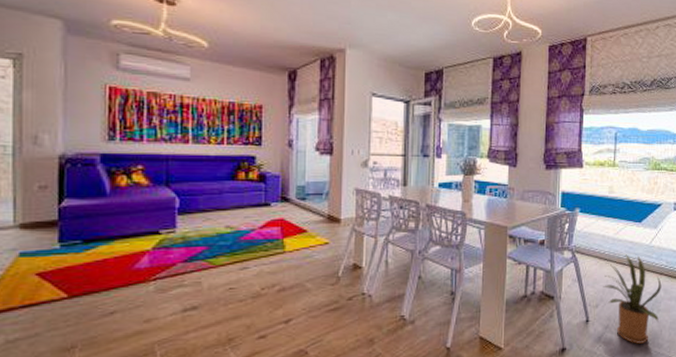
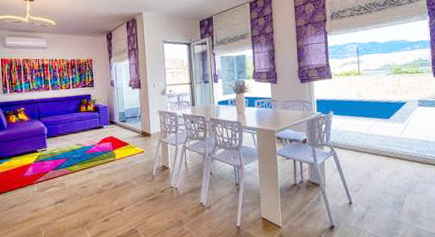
house plant: present [603,254,662,344] -> none [361,146,416,222]

